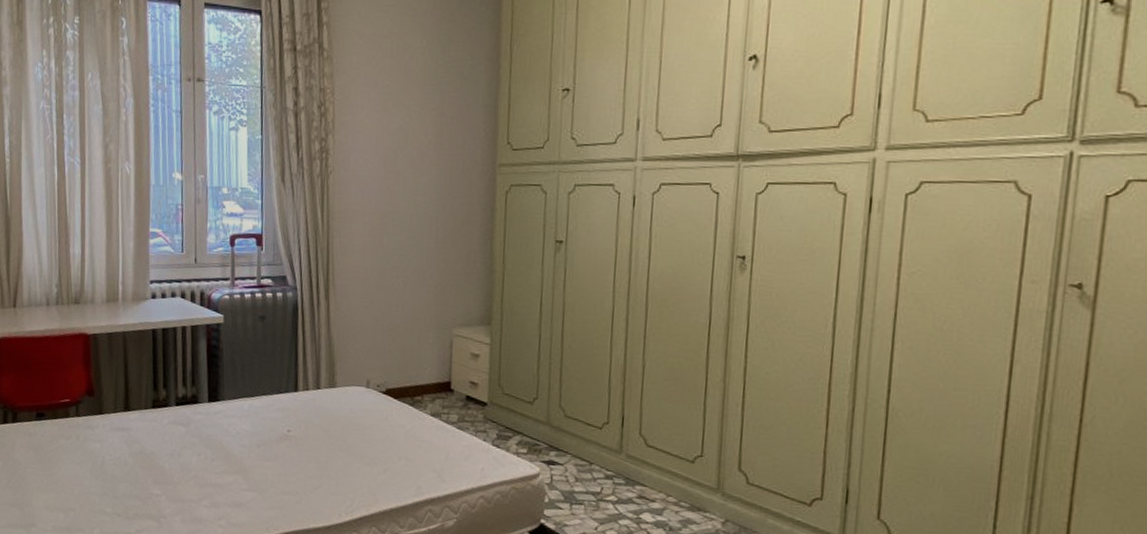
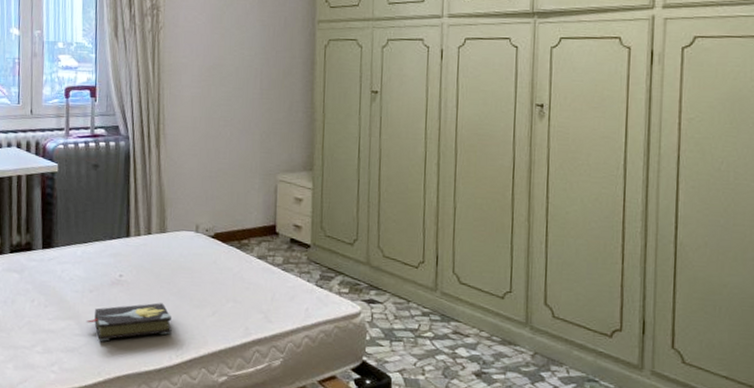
hardback book: none [253,459,342,497] -> present [86,303,172,341]

